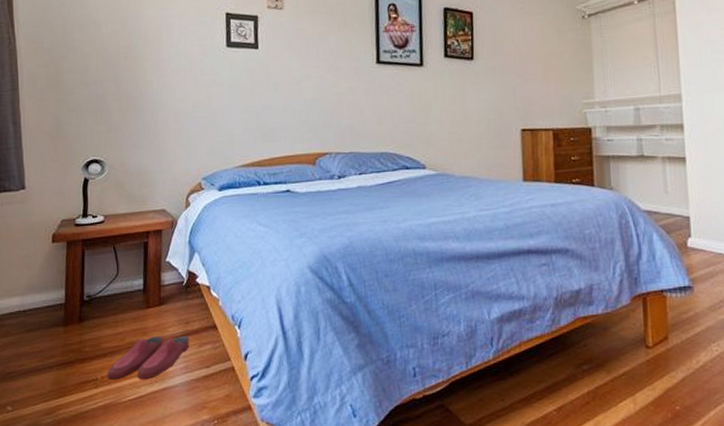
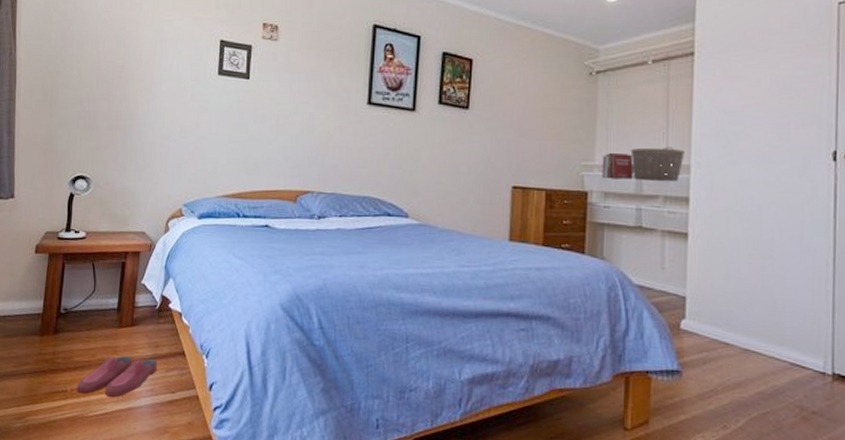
books: none [601,89,631,114] -> present [602,152,633,180]
basket: none [626,78,676,112] -> present [630,146,685,182]

